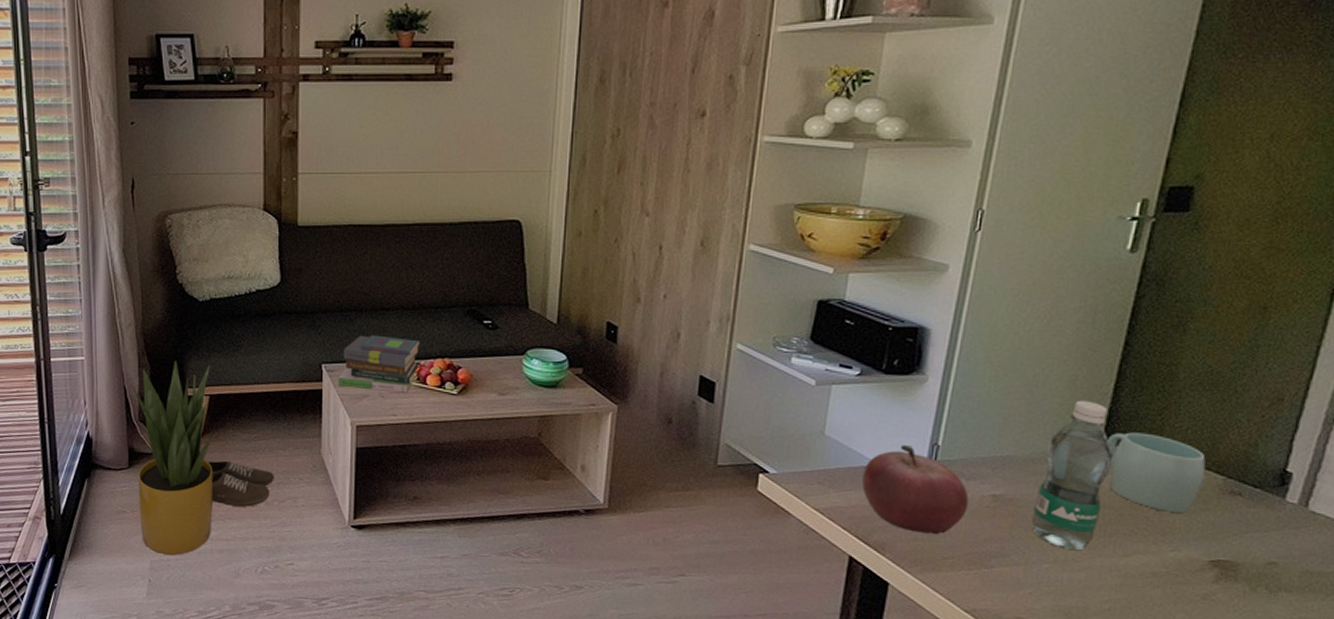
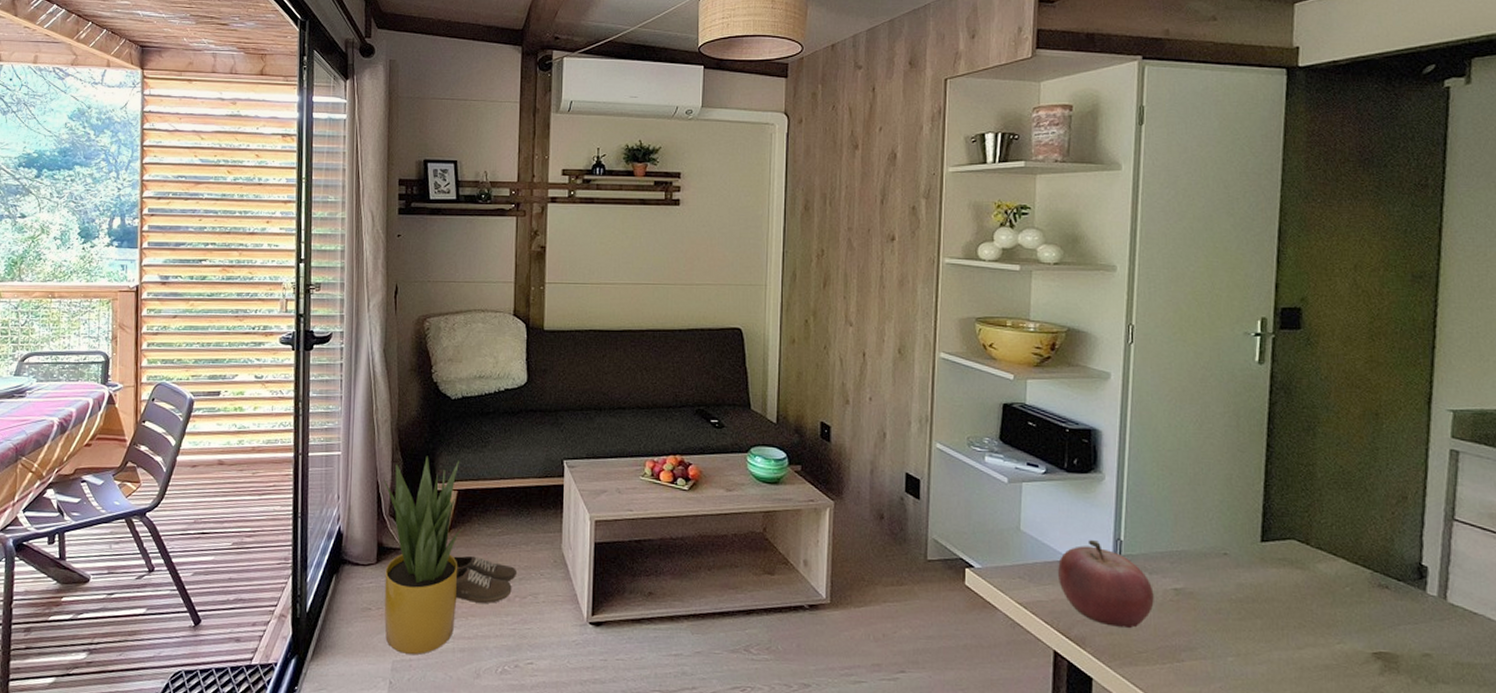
books: present [338,335,422,394] -> none [578,432,656,490]
bottle: present [1031,400,1114,551] -> none [1211,498,1274,644]
mug: present [1107,432,1206,513] -> none [1265,528,1355,605]

